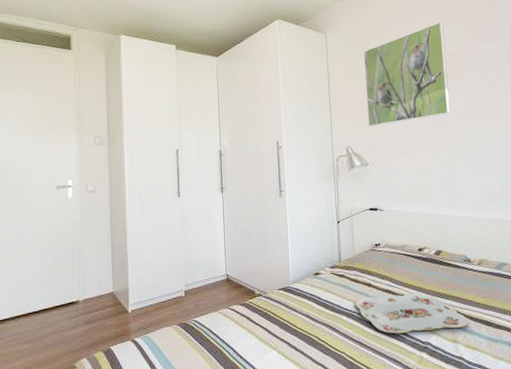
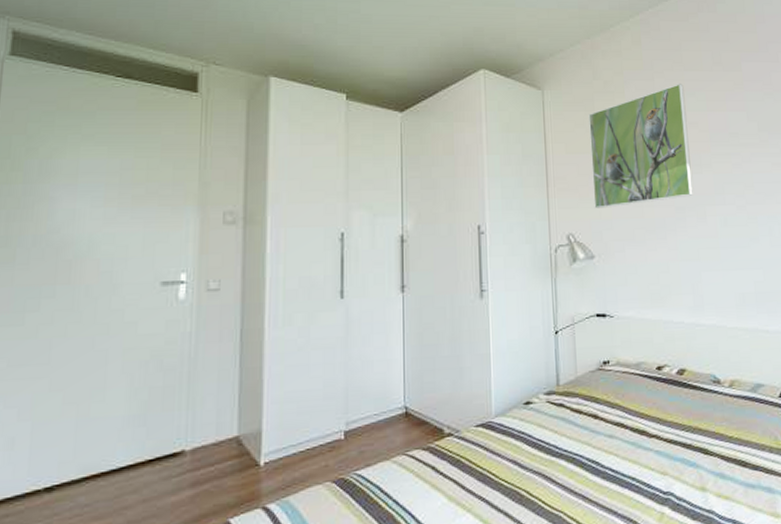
serving tray: present [355,293,470,334] -> none [577,425,721,483]

